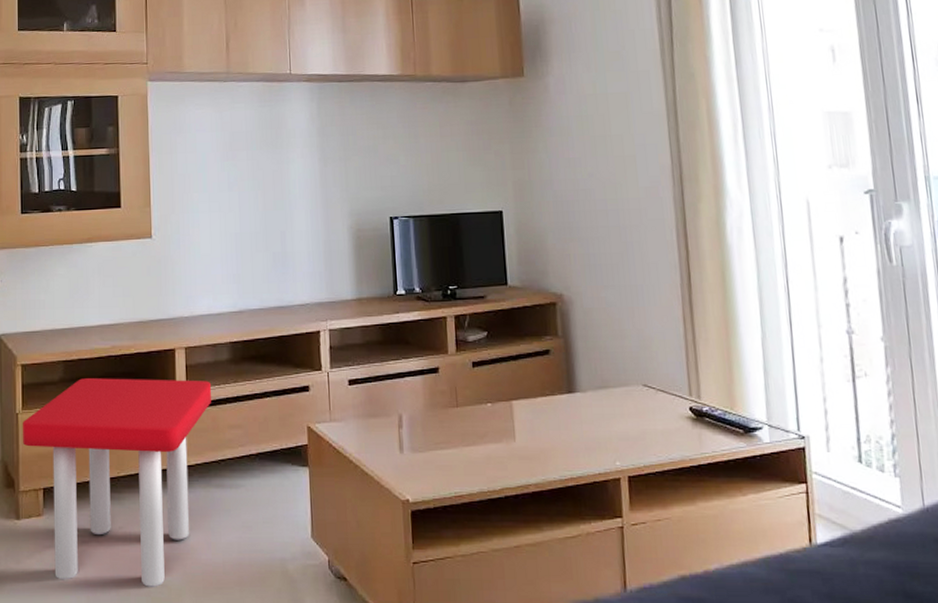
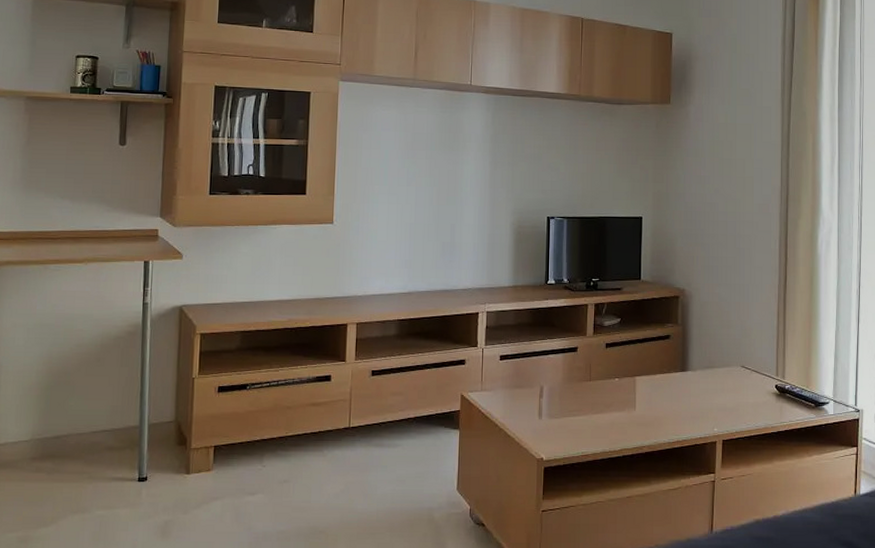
stool: present [23,378,212,587] -> none [197,348,379,533]

